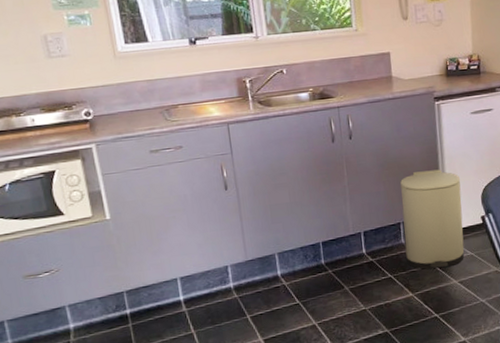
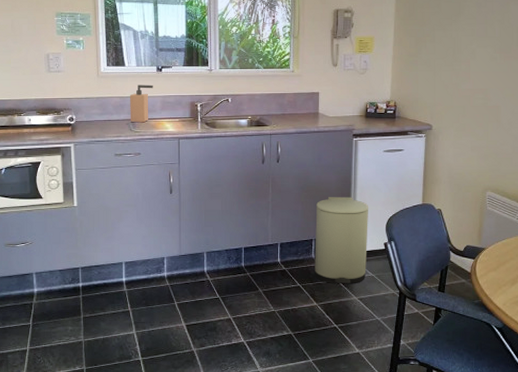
soap dispenser: none [159,61,188,110] -> present [130,85,153,123]

